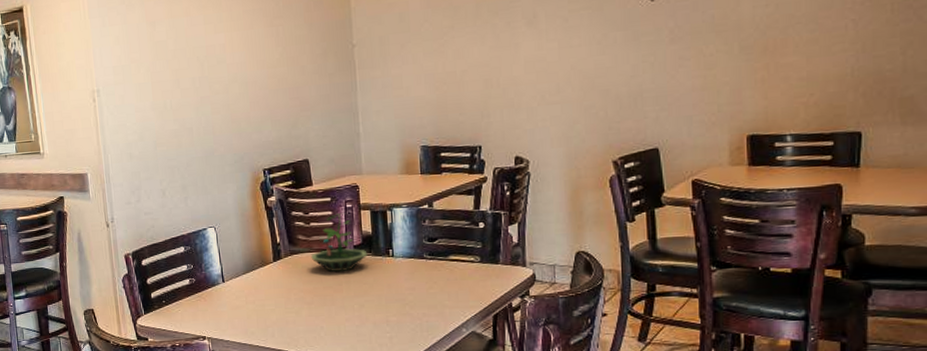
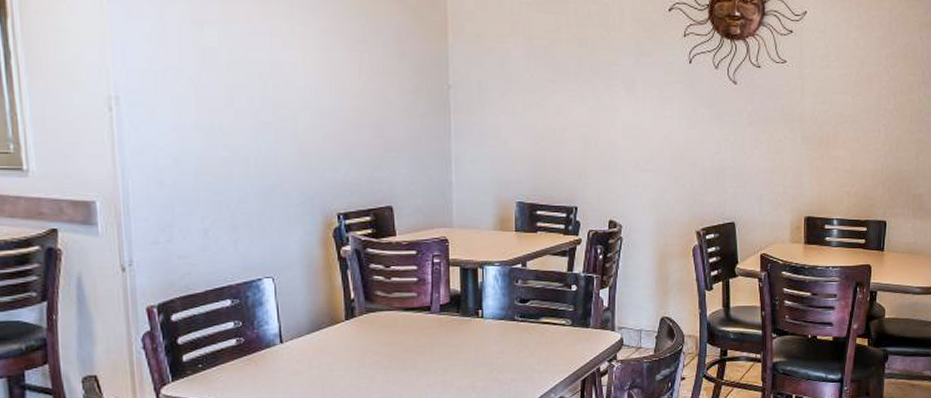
terrarium: present [311,213,368,272] -> none [390,268,455,333]

